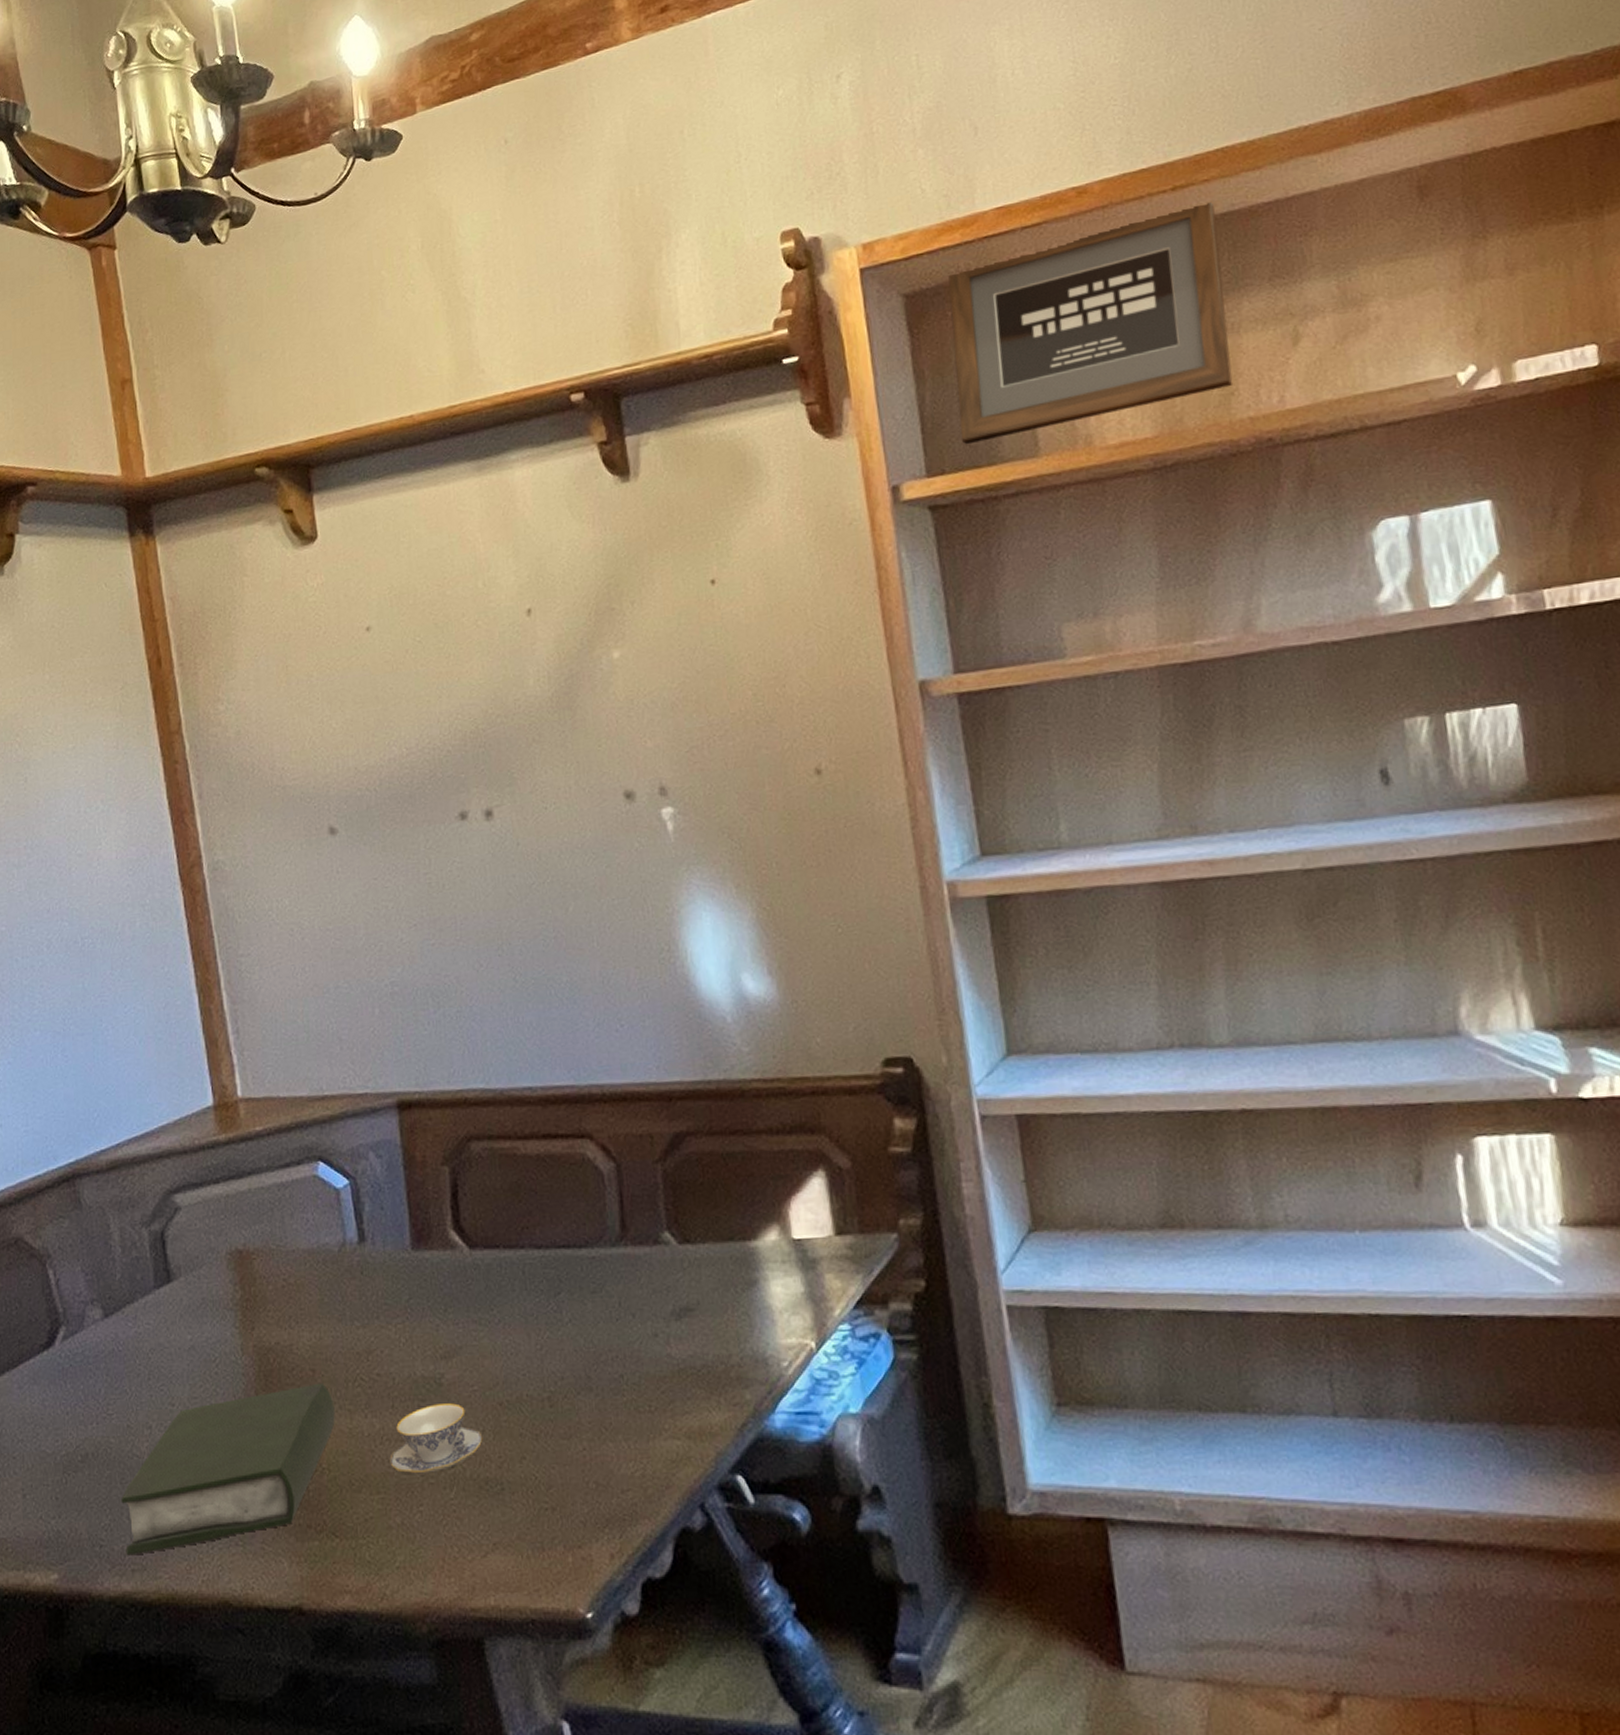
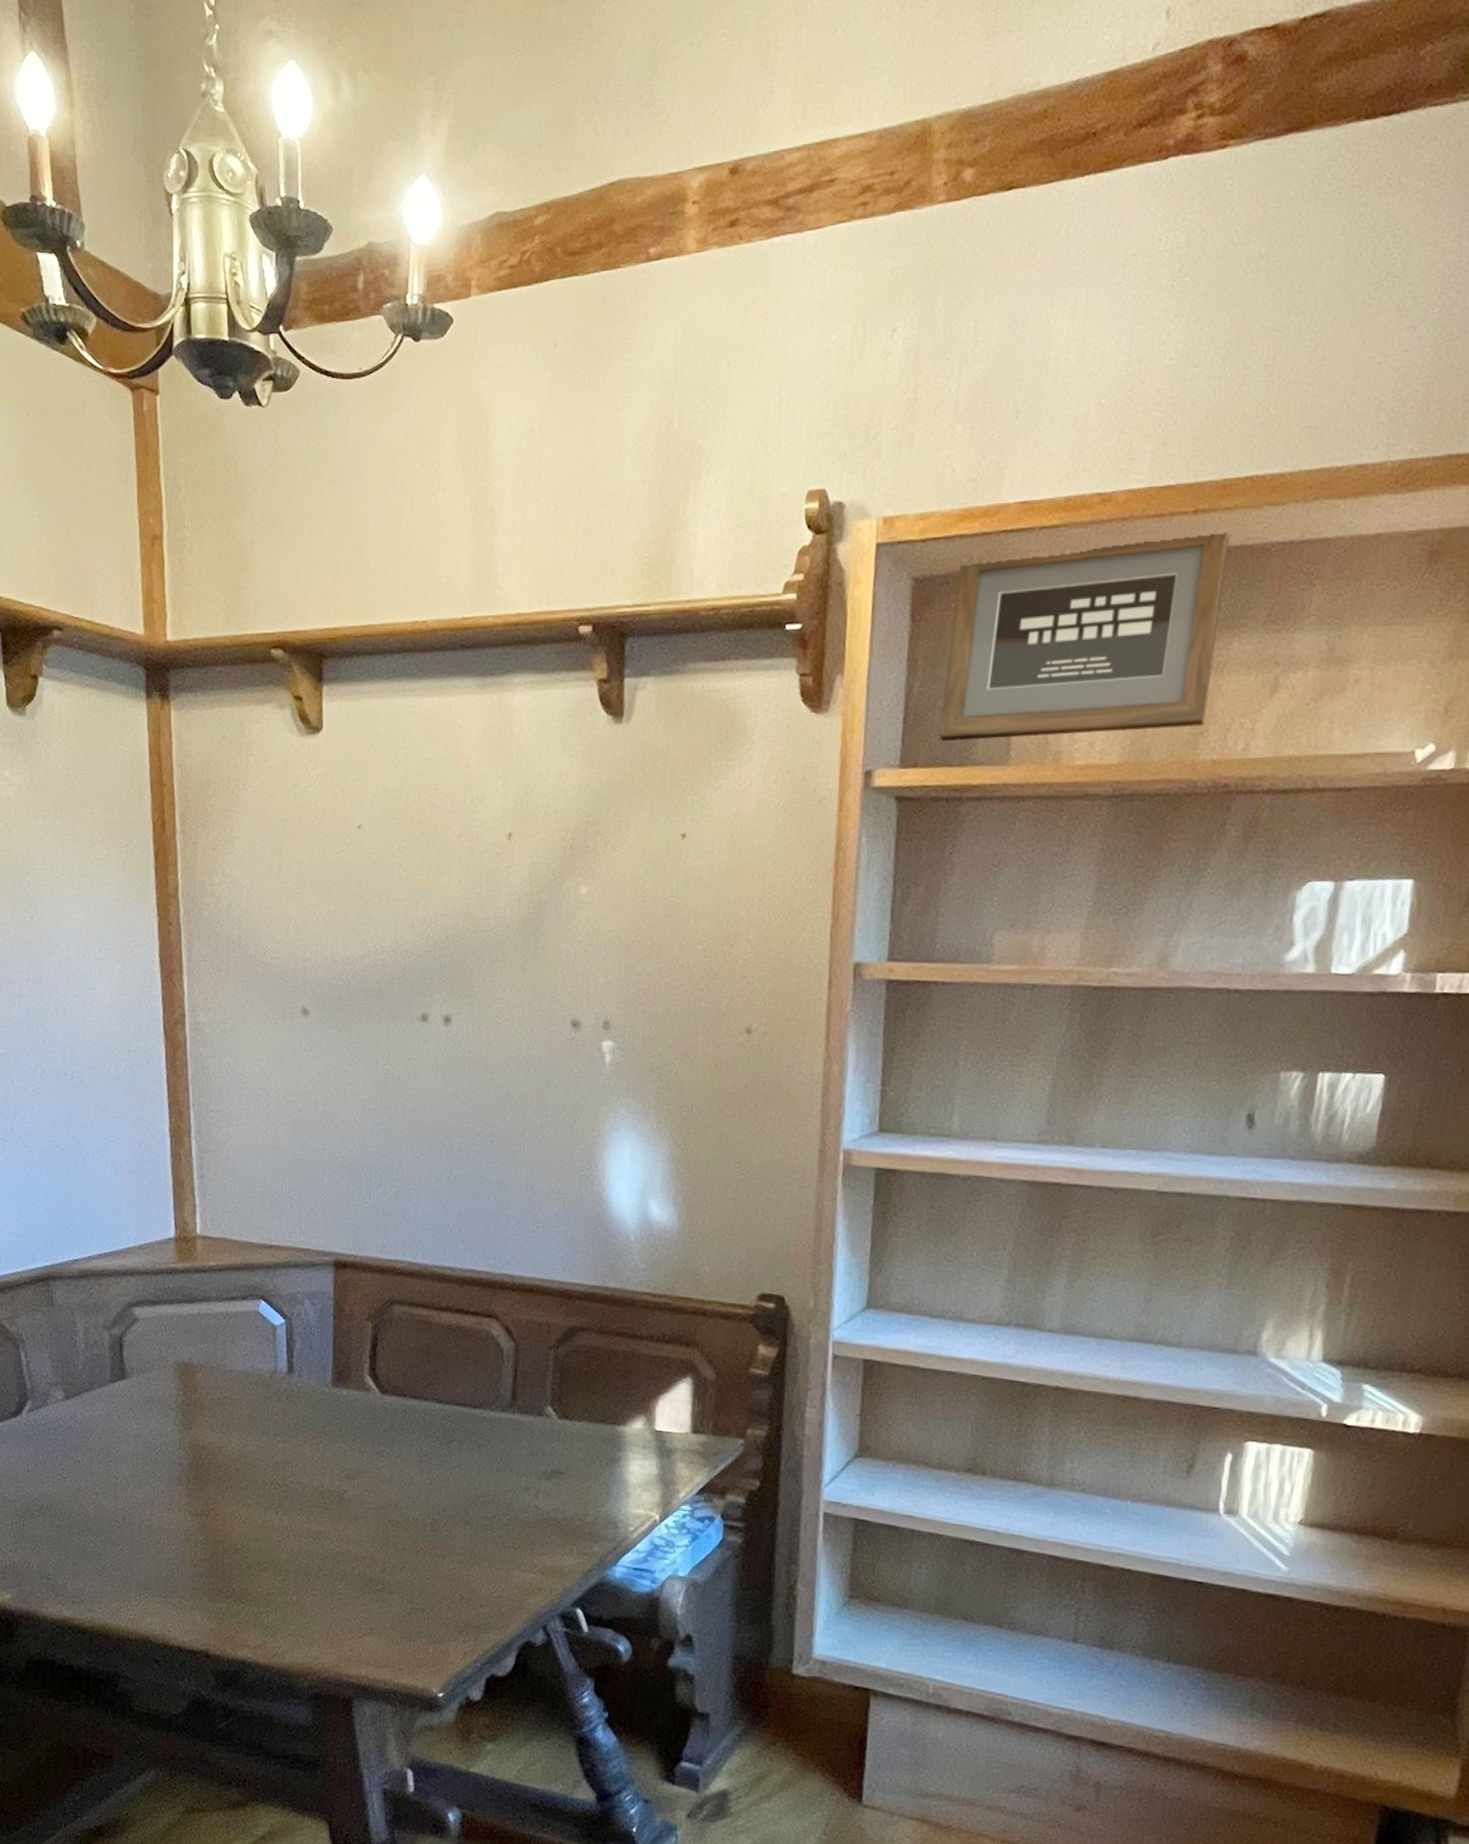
book: present [121,1382,335,1556] -> none [68,1480,252,1591]
teacup: present [390,1403,483,1476] -> none [293,1513,372,1568]

